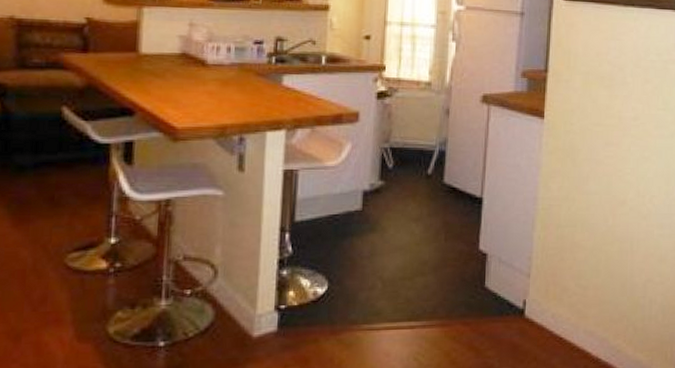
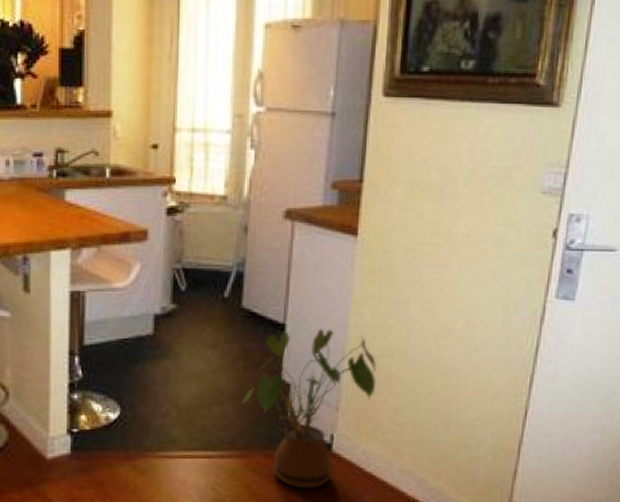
house plant: none [443,201,562,354] -> present [242,328,376,489]

